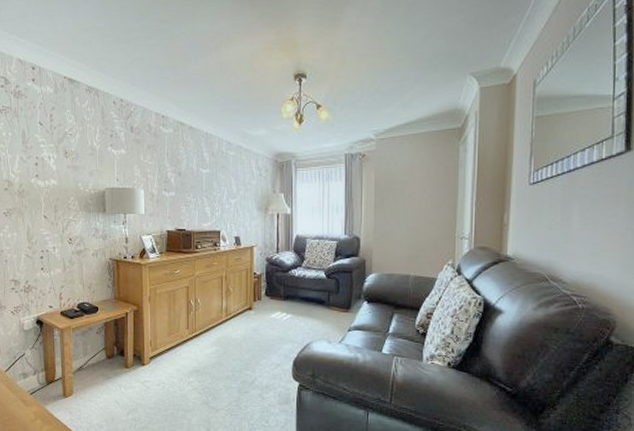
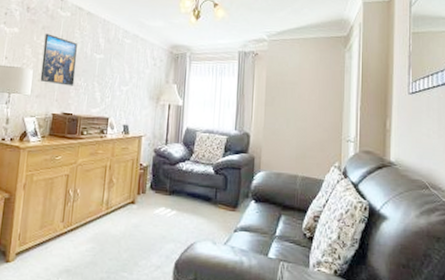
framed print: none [151,152,184,203] -> present [40,33,78,86]

